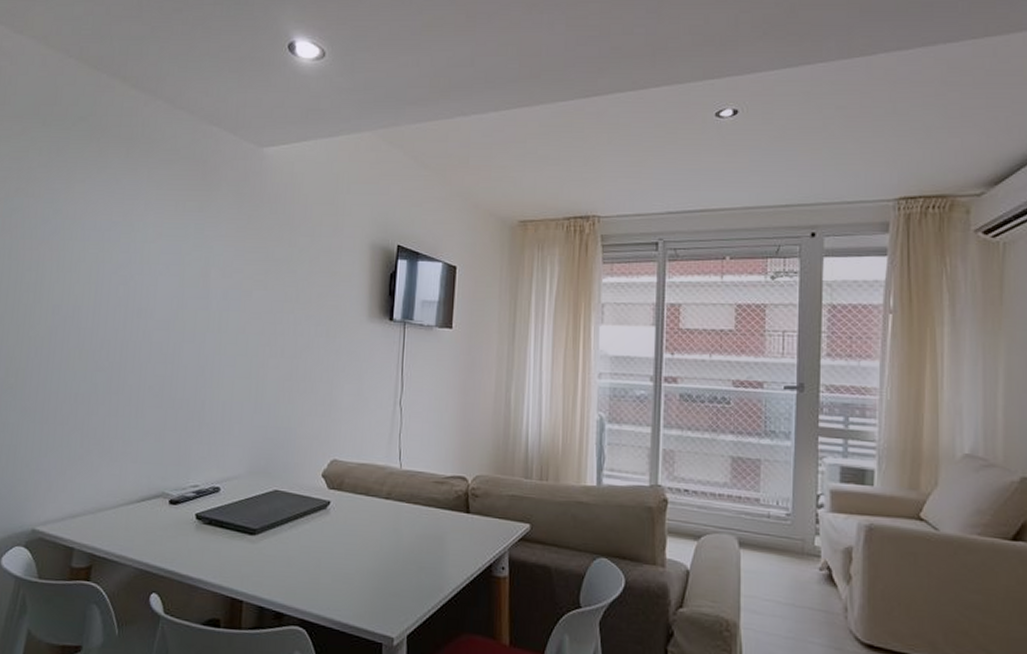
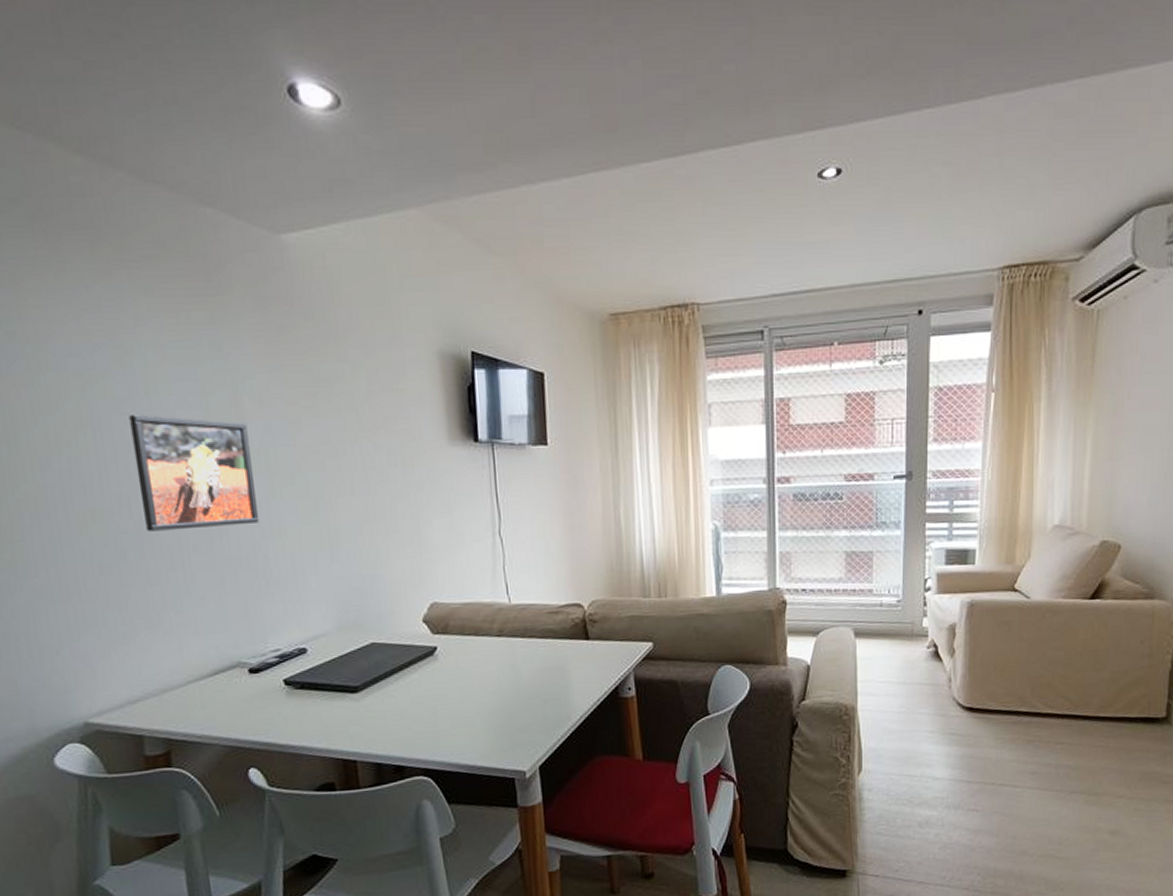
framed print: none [117,277,210,374] -> present [129,414,260,532]

